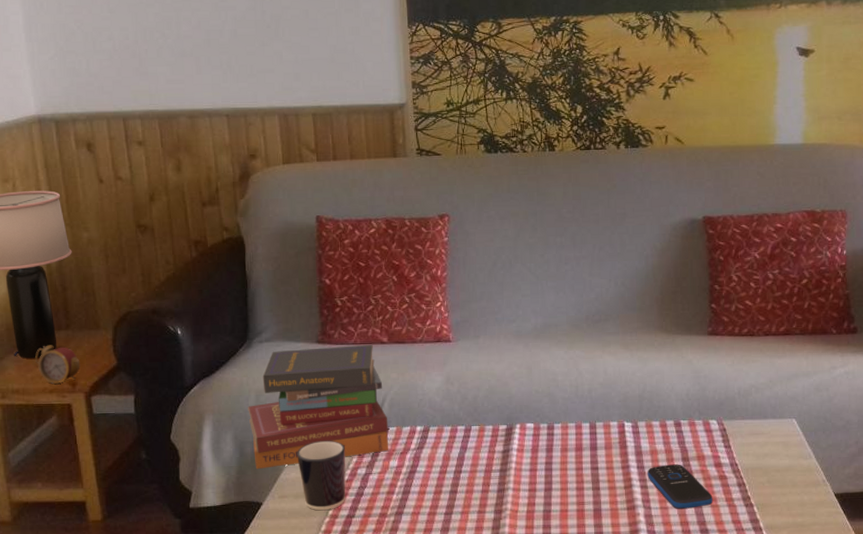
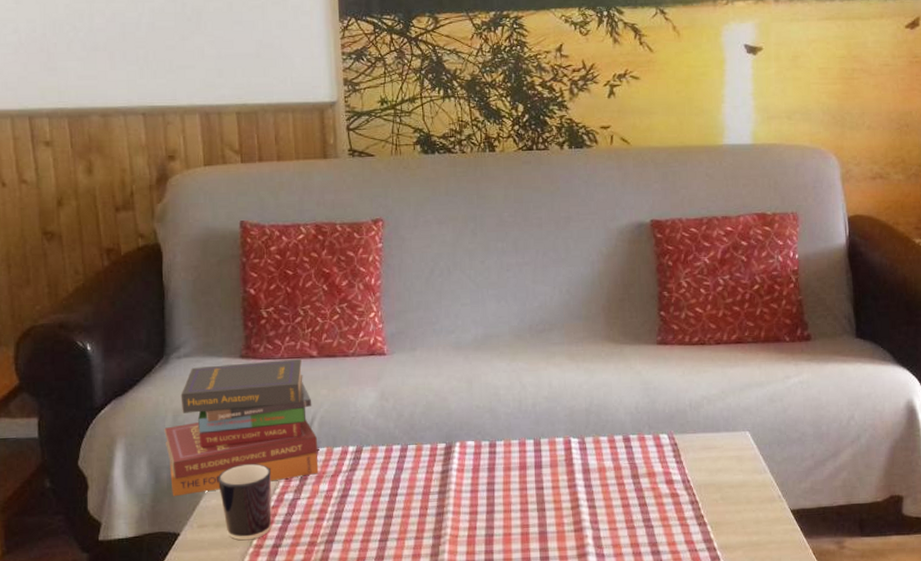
mobile phone: present [648,464,713,510] -> none [596,482,665,531]

